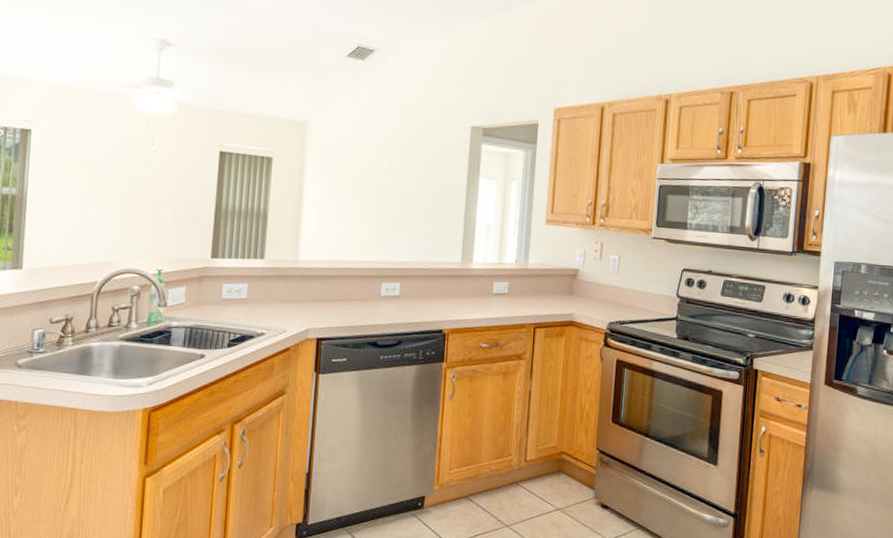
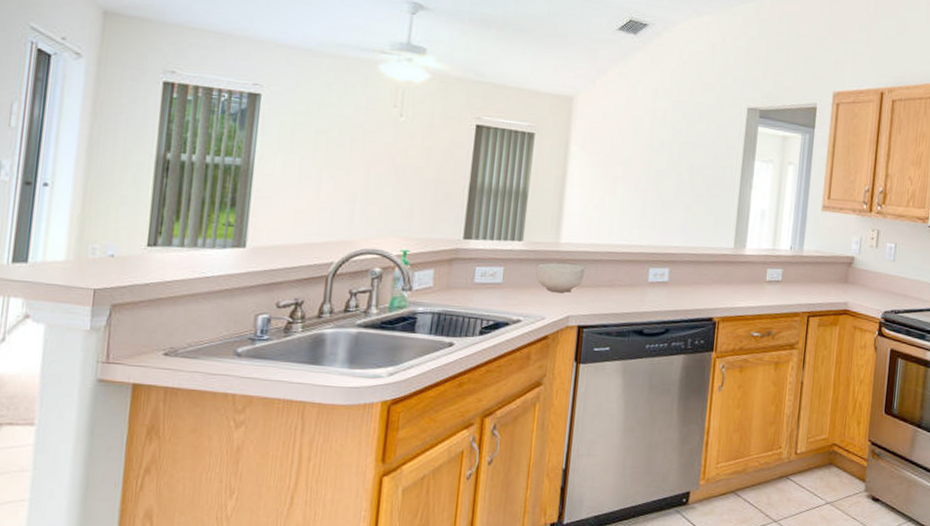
bowl: none [277,278,323,307] -> present [535,262,586,293]

